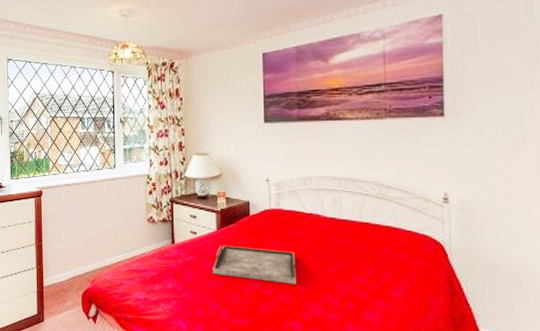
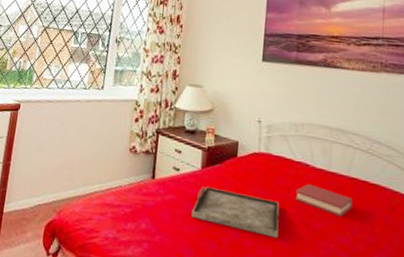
hardback book: none [309,232,366,259] -> present [295,183,353,216]

